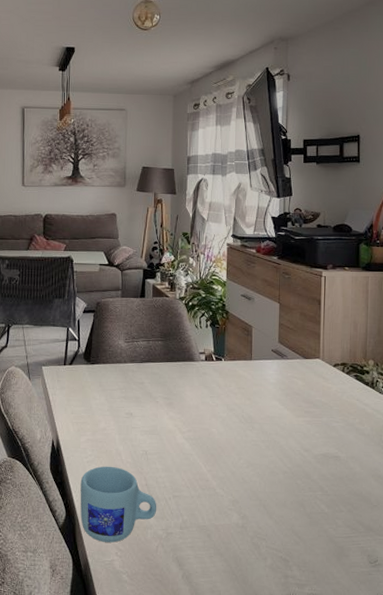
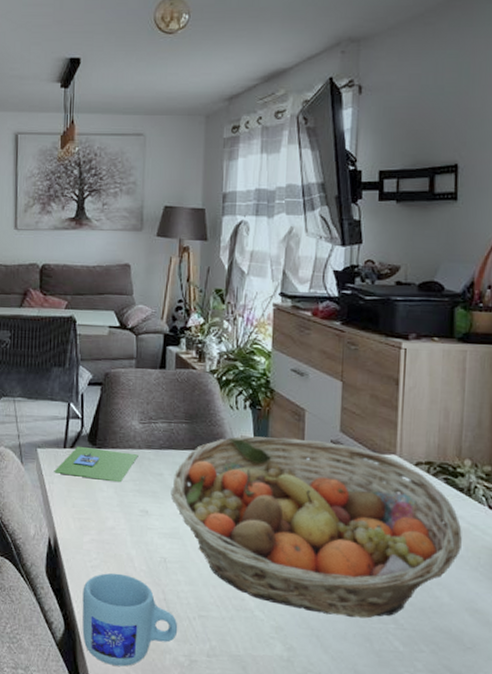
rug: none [56,363,124,392] -> present [54,446,139,483]
fruit basket: none [150,349,368,489] -> present [170,436,462,619]

